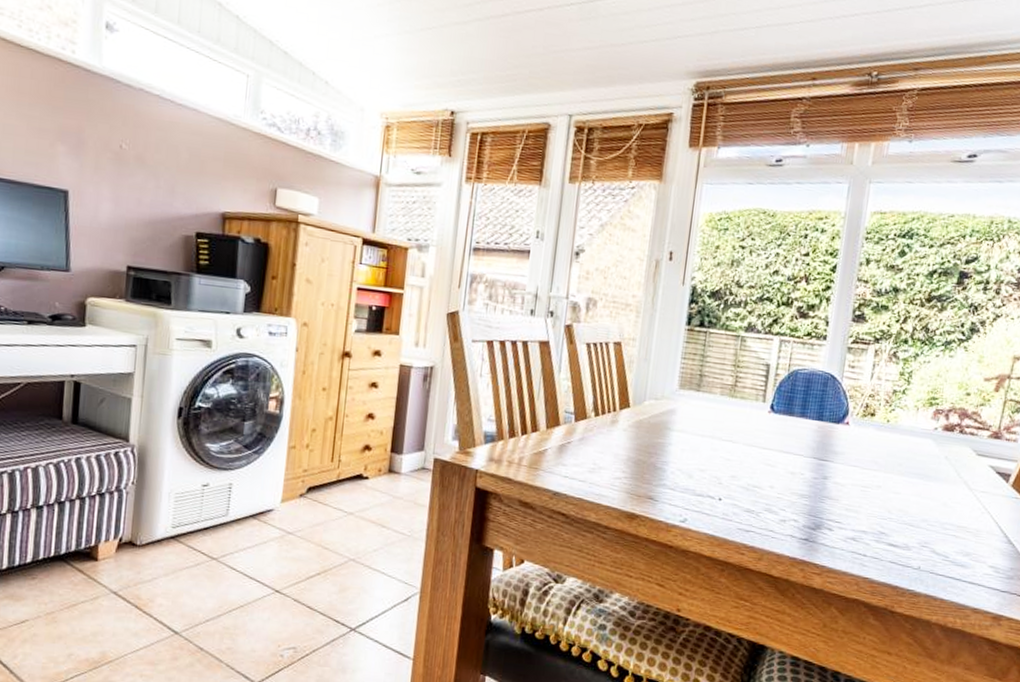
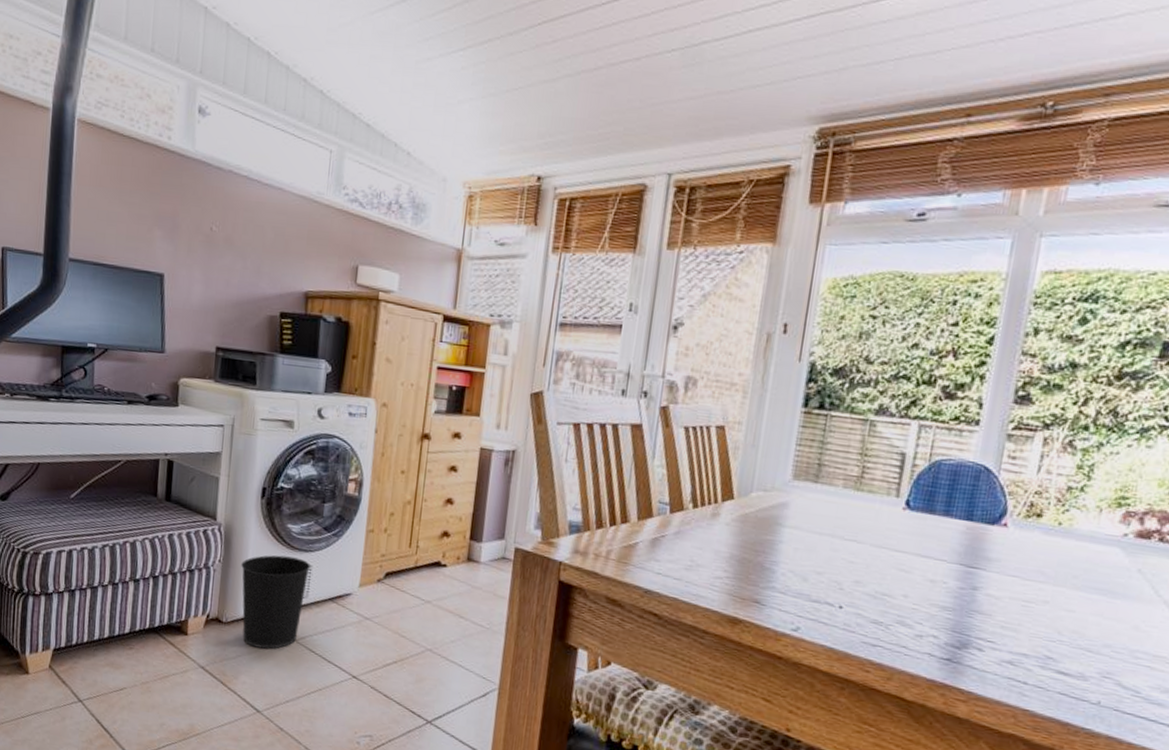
wastebasket: none [156,474,230,570] -> present [241,555,310,649]

